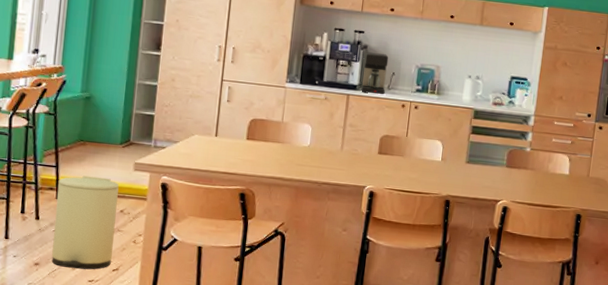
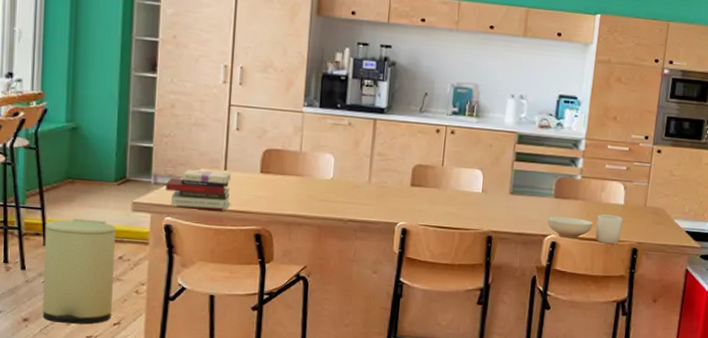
books: none [163,135,222,172] -> present [165,169,232,211]
coffee maker: present [361,52,389,95] -> none [389,70,421,119]
bowl: none [499,183,541,204] -> present [547,216,594,238]
mug: none [543,183,569,210] -> present [595,214,624,244]

